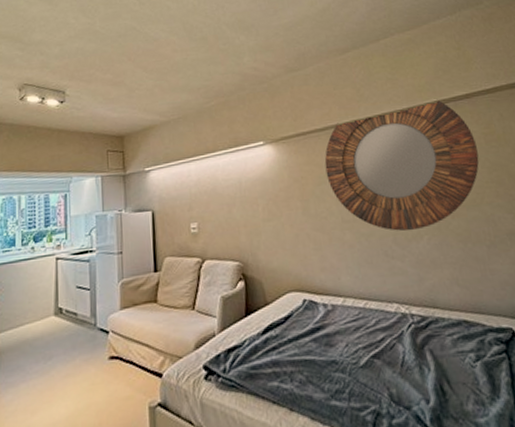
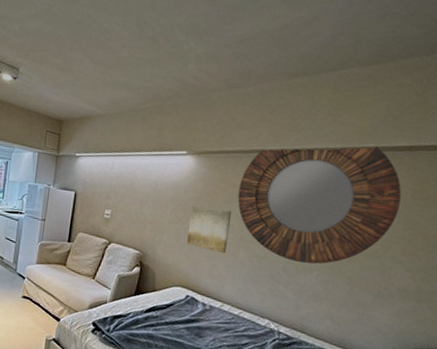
wall art: none [283,193,331,242] -> present [186,206,232,254]

